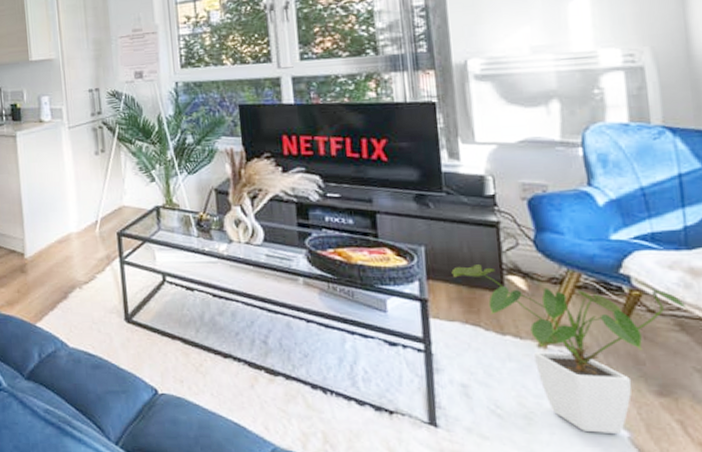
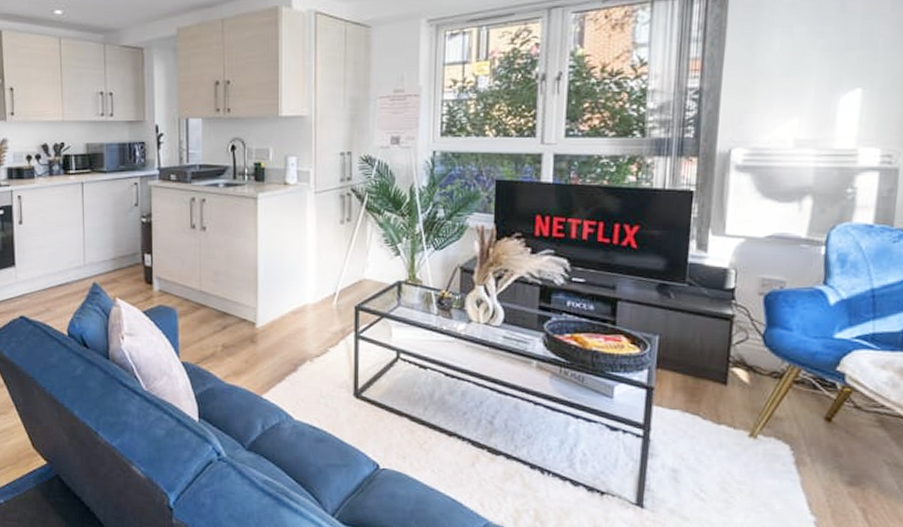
house plant: present [451,264,689,435] -> none [680,356,892,520]

